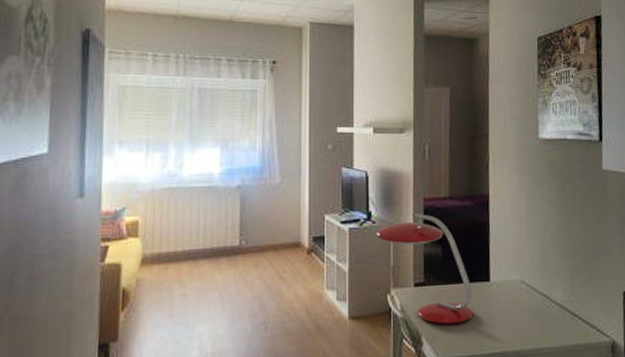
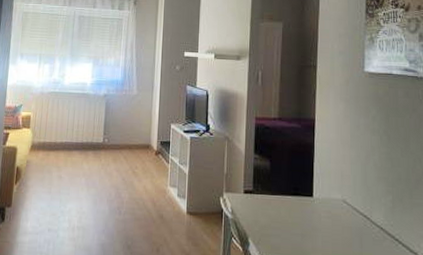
desk lamp: present [376,213,473,325] -> none [213,129,296,231]

